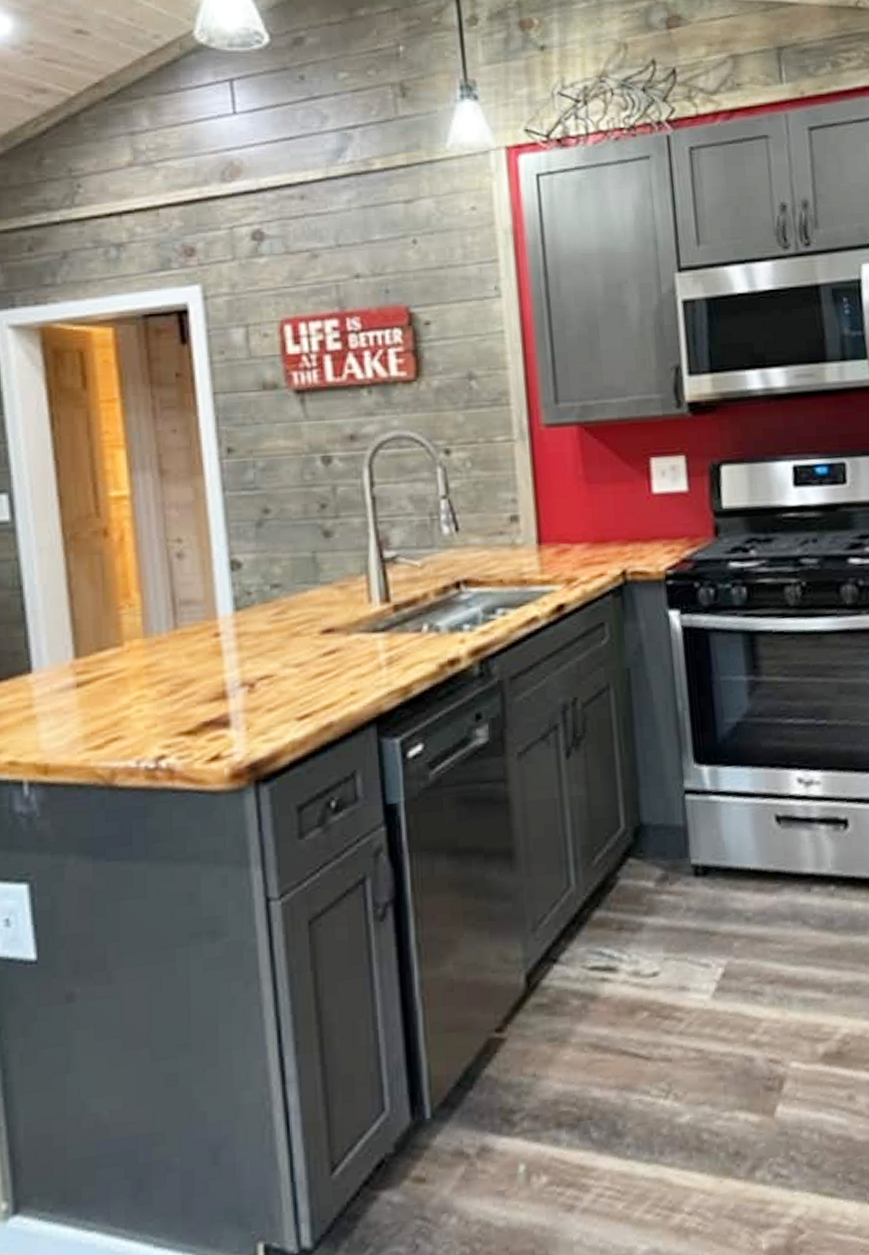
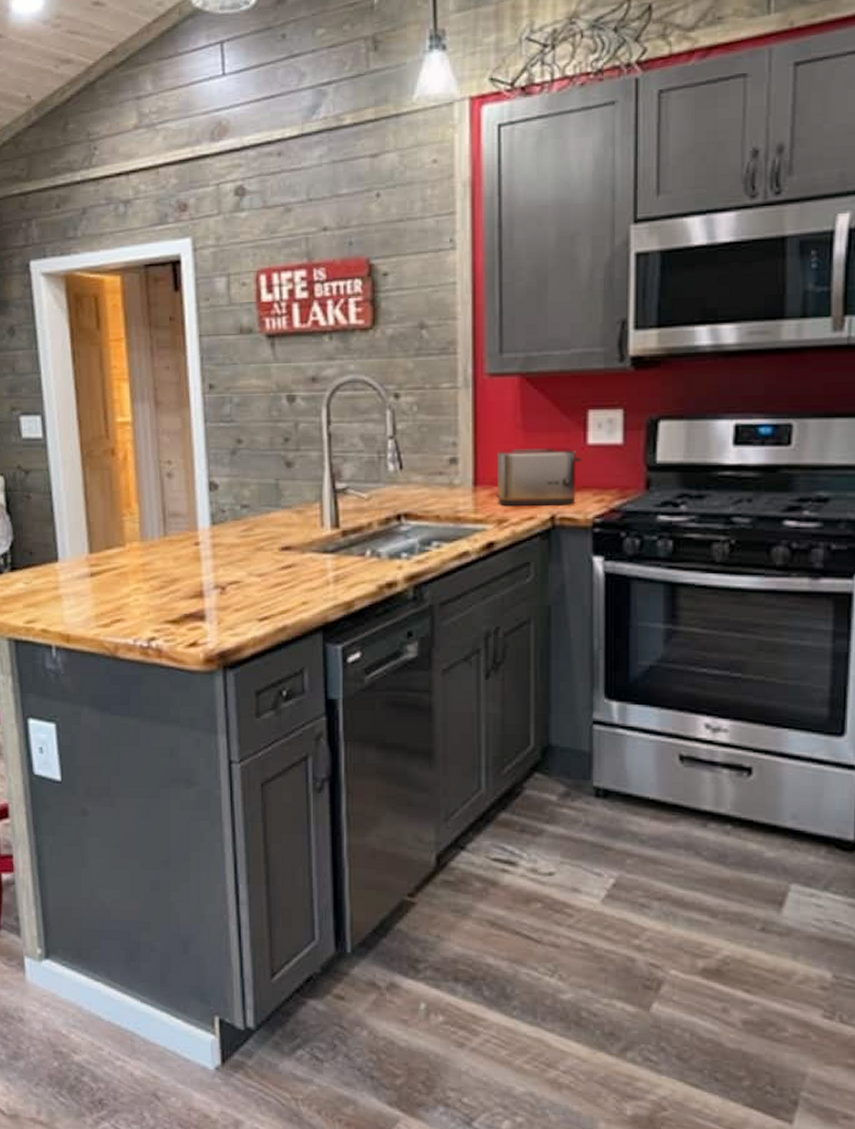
toaster: none [560,497,648,564] -> present [496,447,582,506]

